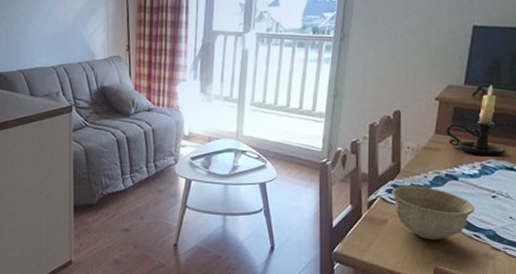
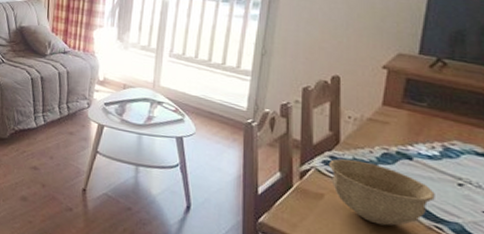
candle holder: present [445,84,507,157] -> none [395,56,476,139]

